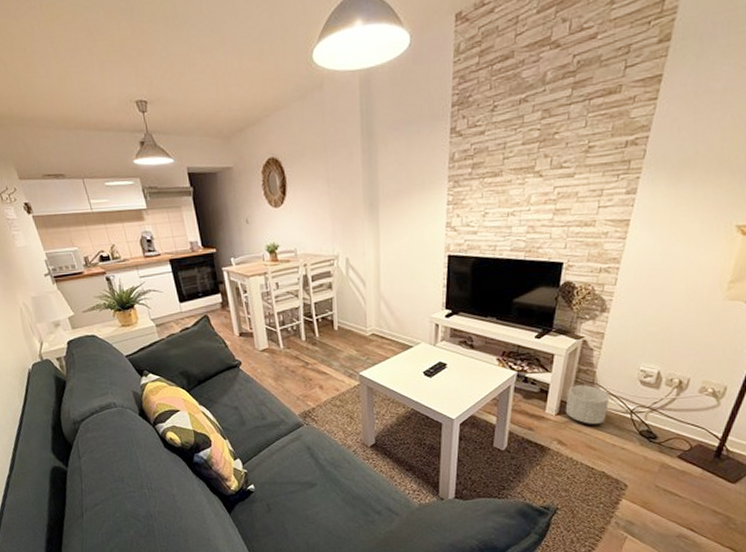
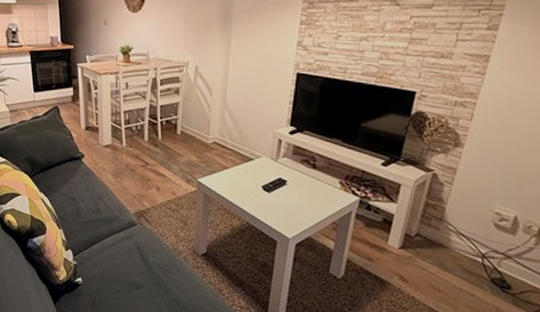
planter: present [565,385,609,424] -> none [409,219,459,264]

